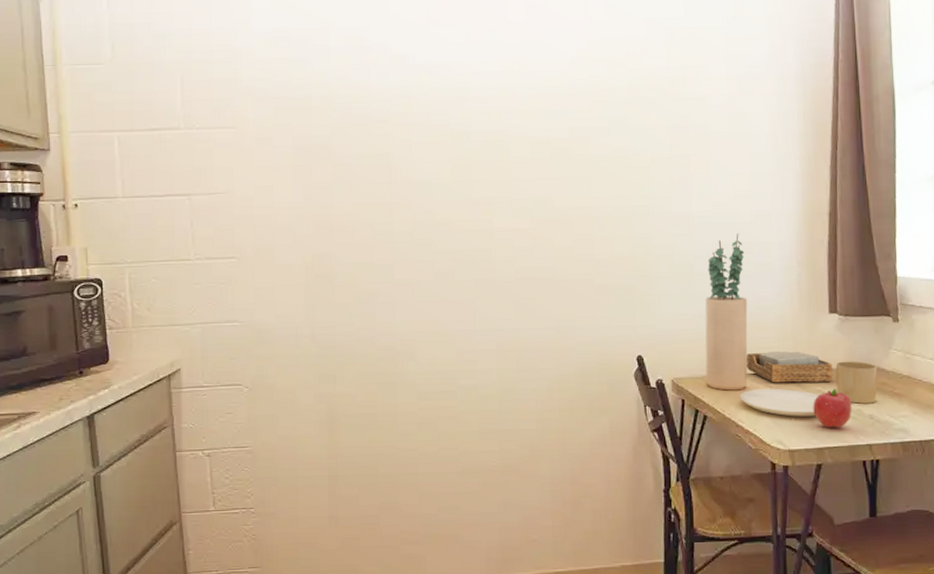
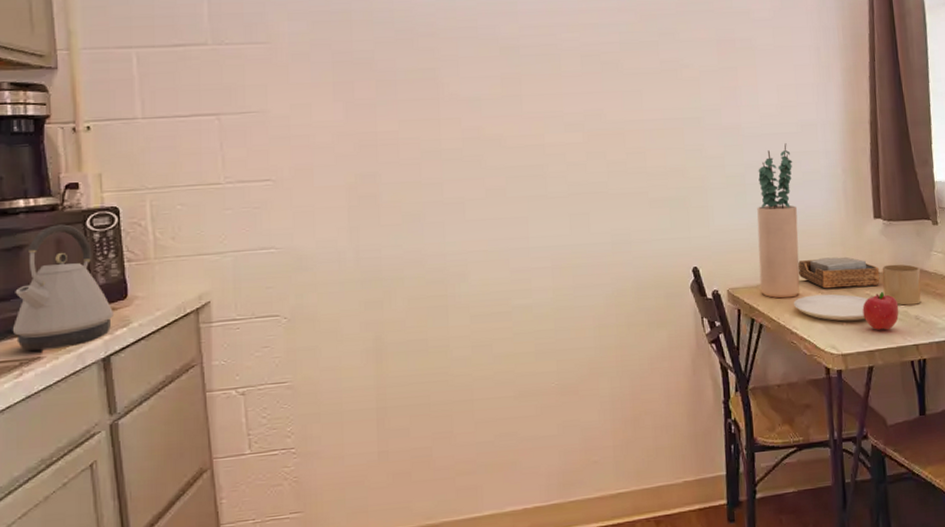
kettle: none [11,293,97,407] -> present [12,224,113,351]

